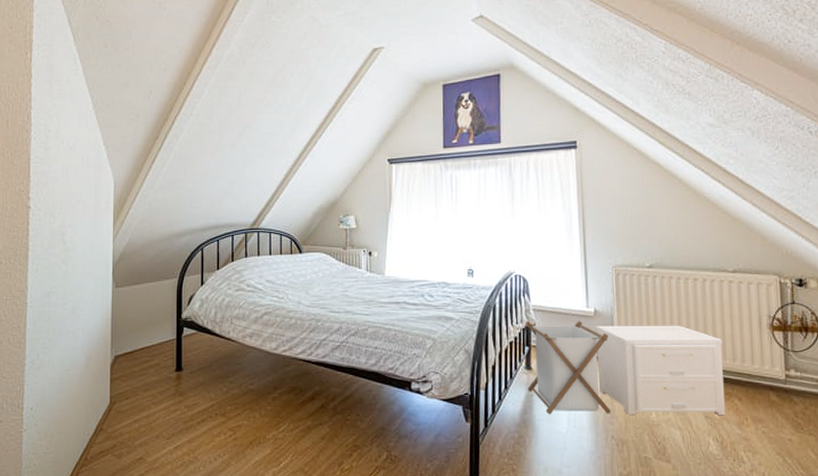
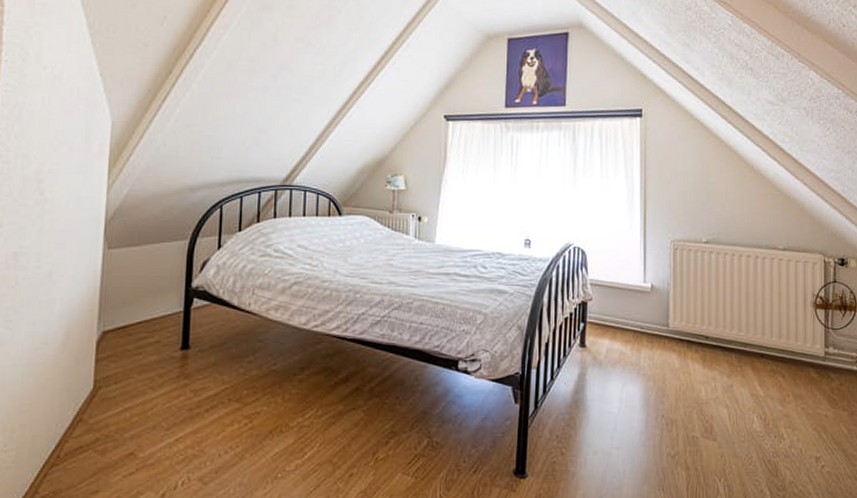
laundry basket: present [526,320,611,415] -> none [580,296,664,395]
side table: present [596,325,725,416] -> none [651,301,770,394]

